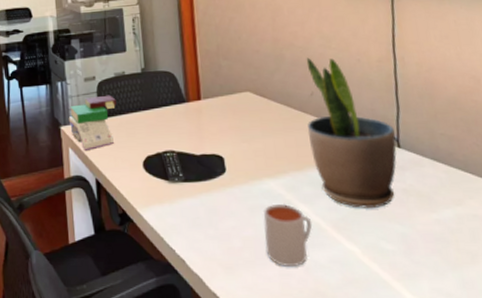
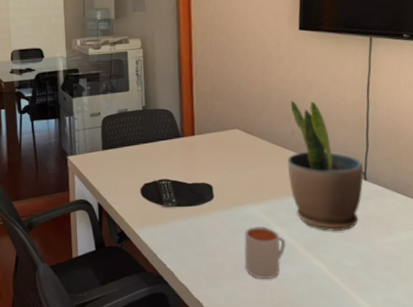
book: present [68,95,117,150] -> none [75,129,119,178]

